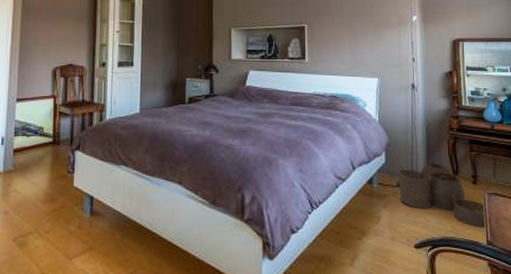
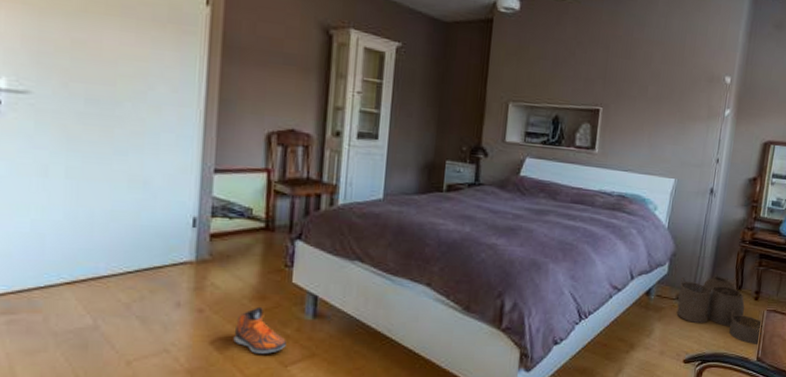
sneaker: none [30,207,70,248] -> present [233,306,286,354]

